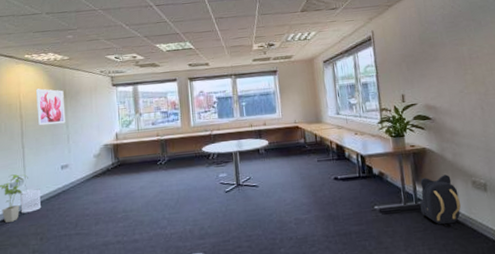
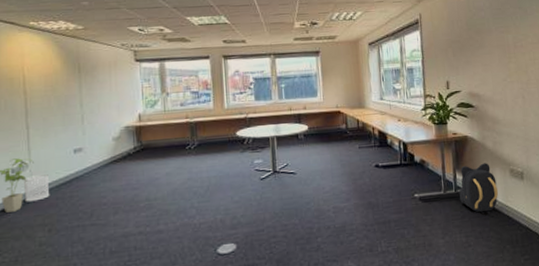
wall art: present [36,88,66,126] -> none [44,61,80,104]

